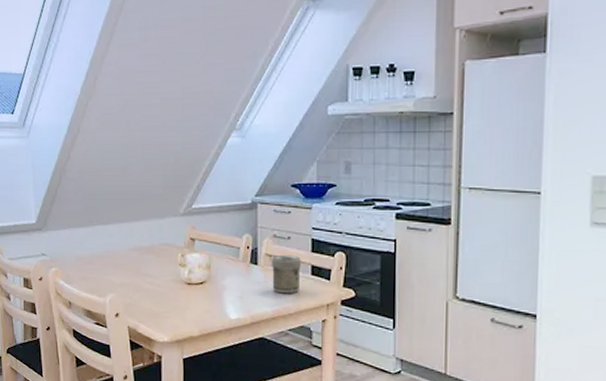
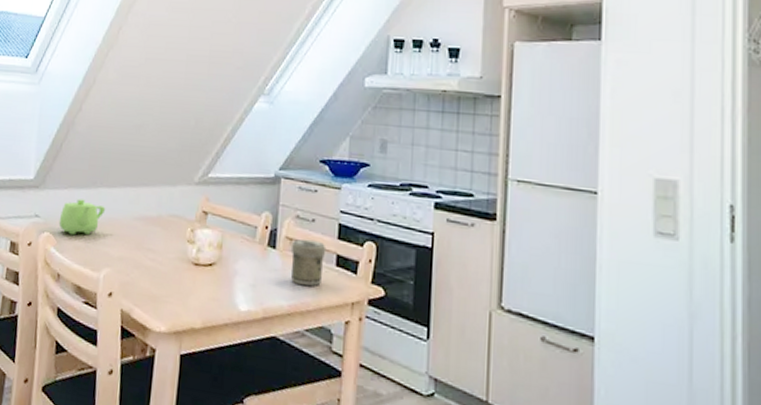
teapot: none [63,237,104,269] -> present [58,198,106,236]

